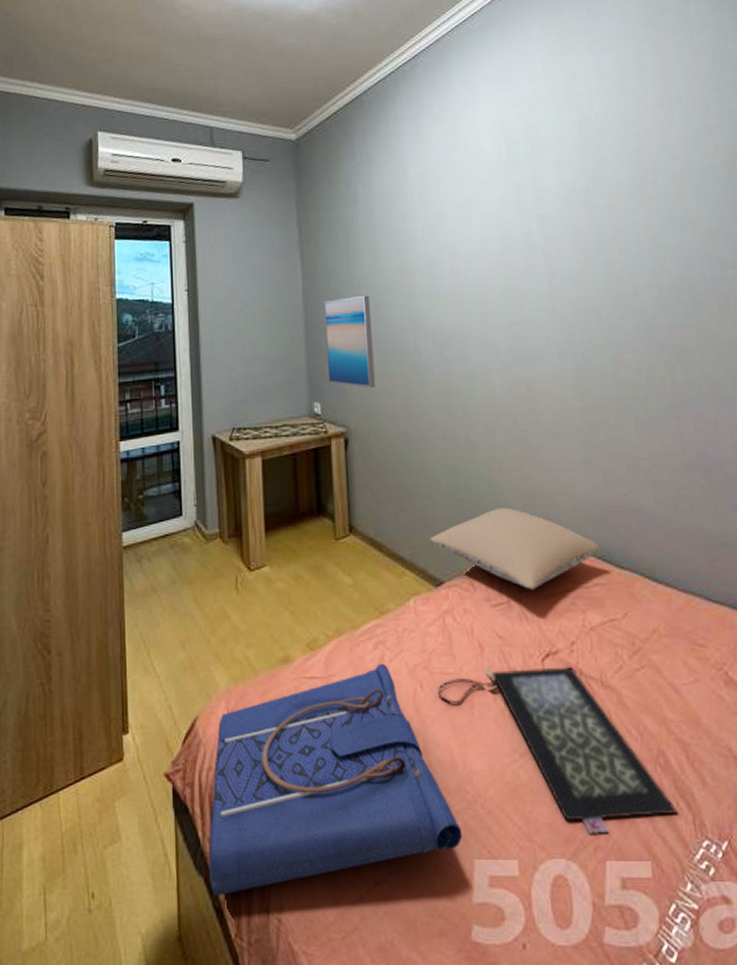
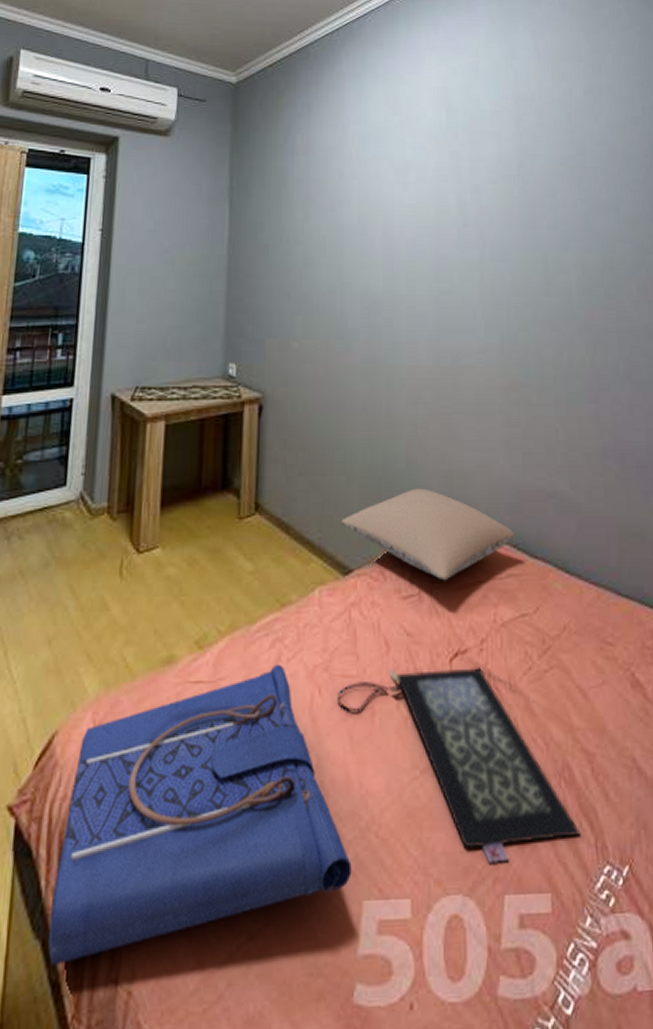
wall art: present [324,295,375,389] -> none [247,251,299,351]

